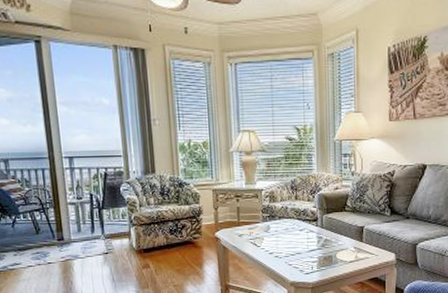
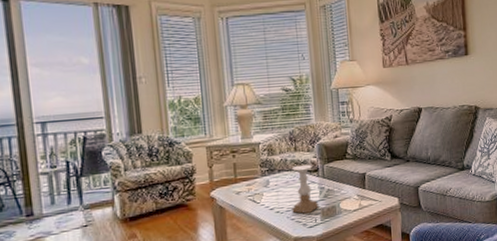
candle holder: none [290,213,316,261] -> present [292,164,319,214]

